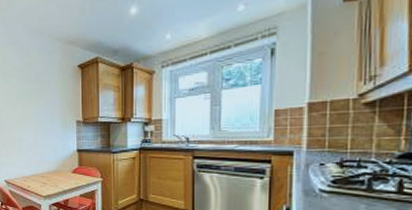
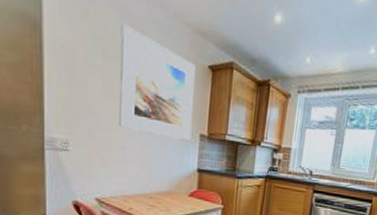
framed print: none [13,52,70,127] -> present [119,23,195,140]

